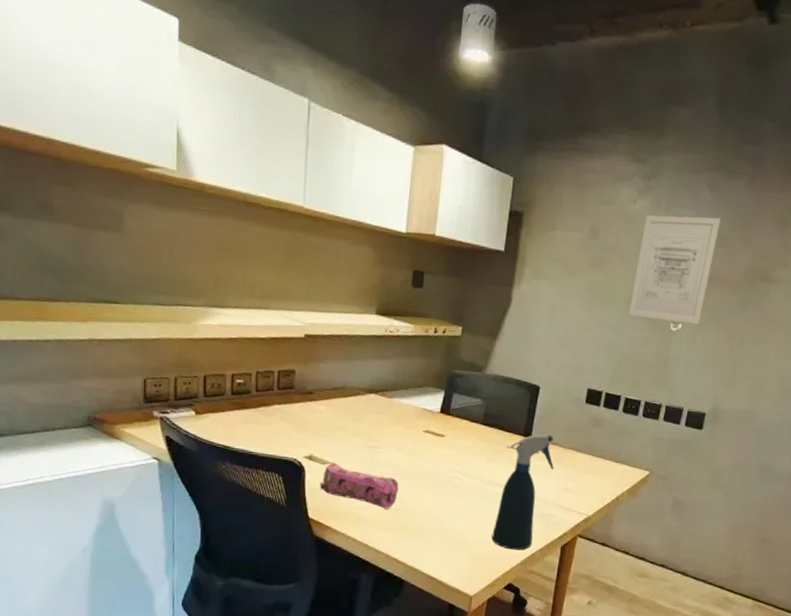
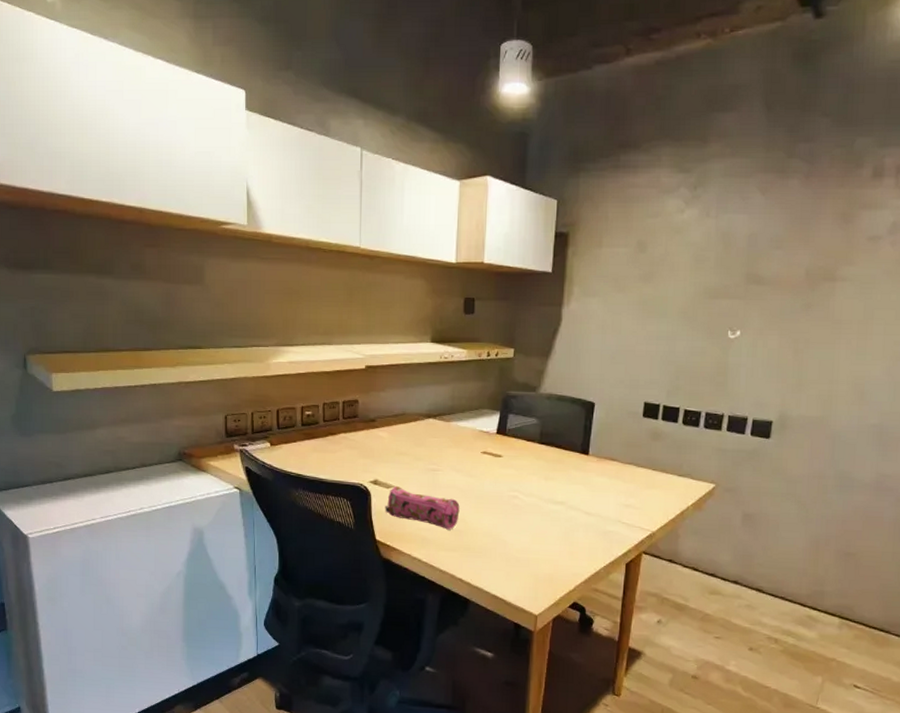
spray bottle: present [491,434,554,550] -> none [554,451,614,568]
wall art: present [628,215,722,325] -> none [682,219,776,330]

